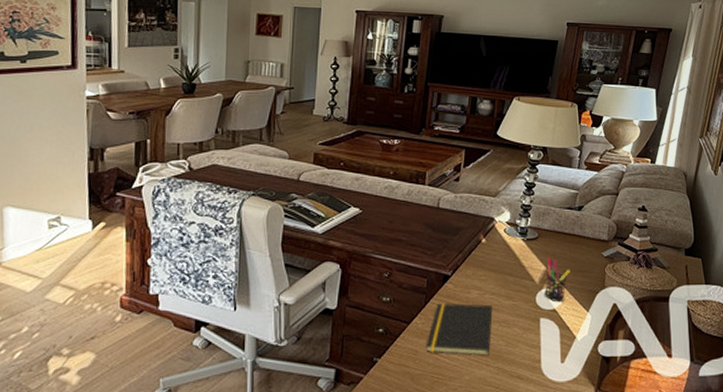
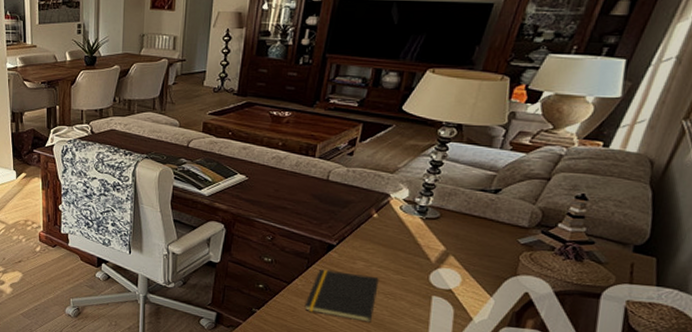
pen holder: present [544,257,570,302] -> none [439,238,475,284]

